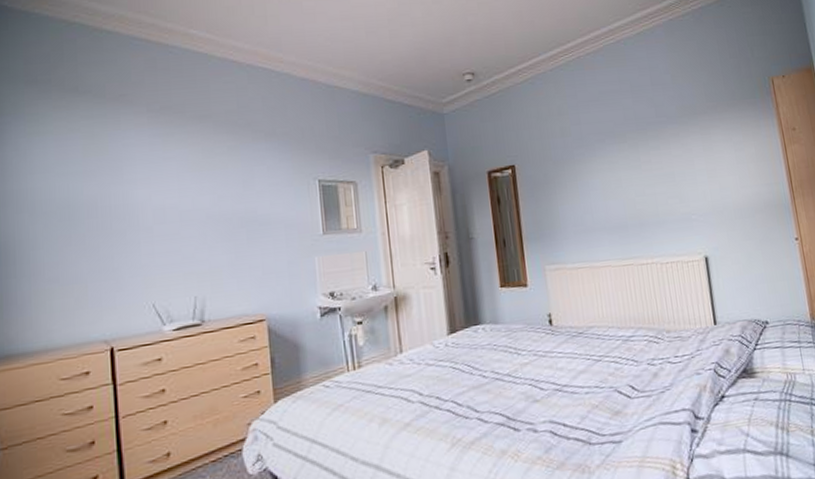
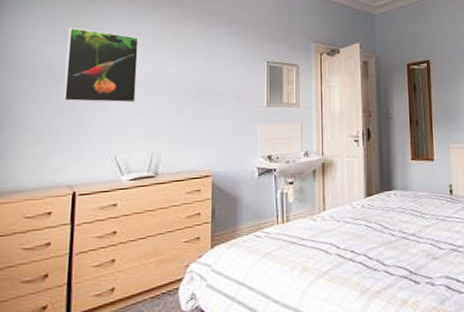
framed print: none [82,155,169,244] -> present [63,27,139,103]

